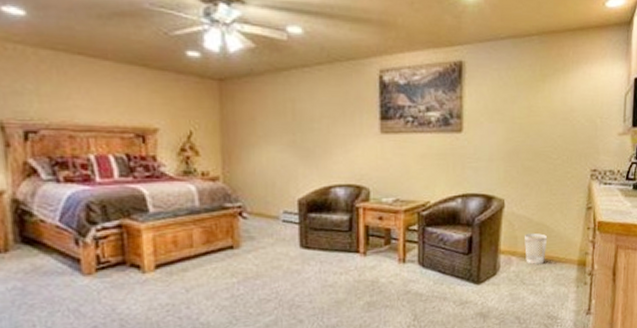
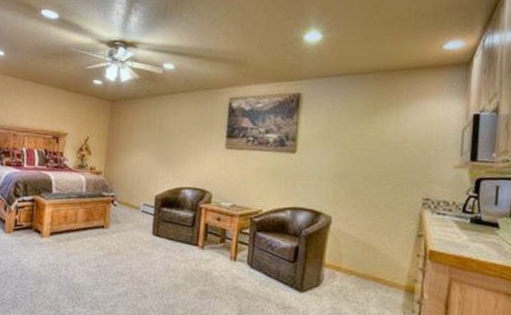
wastebasket: present [525,232,547,264] -> none [349,251,373,283]

